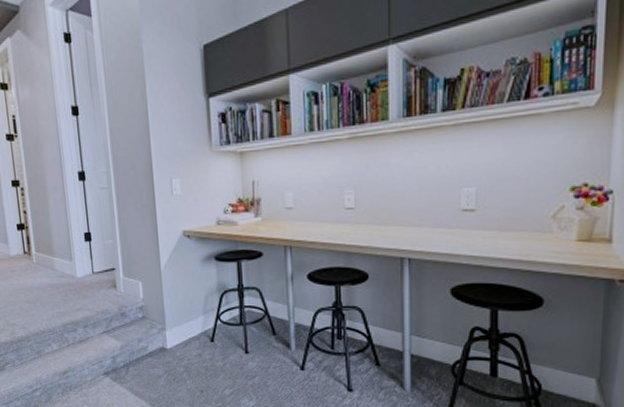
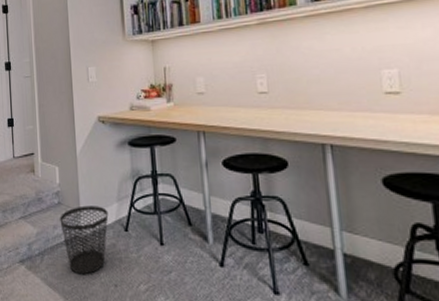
wastebasket: none [144,319,195,383] -> present [60,205,109,275]

